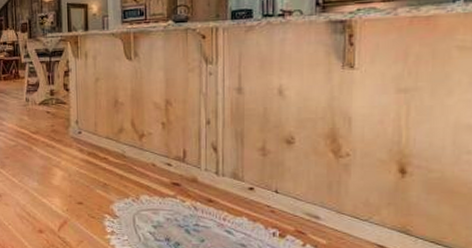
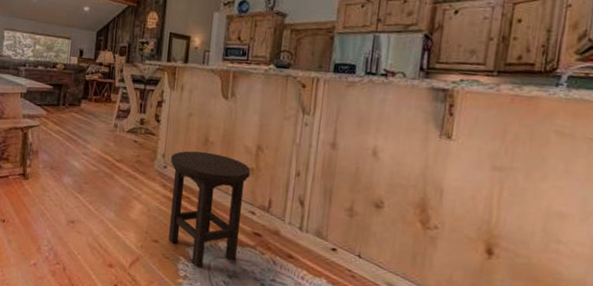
stool: none [83,113,162,222] -> present [168,151,251,267]

